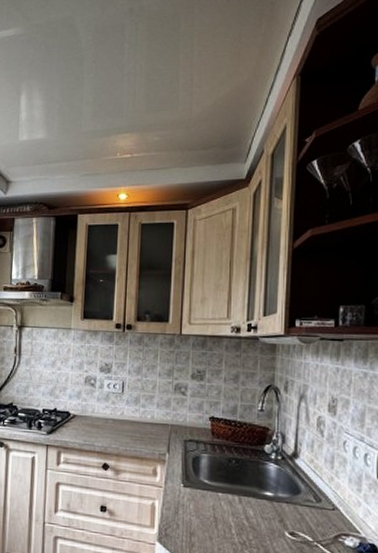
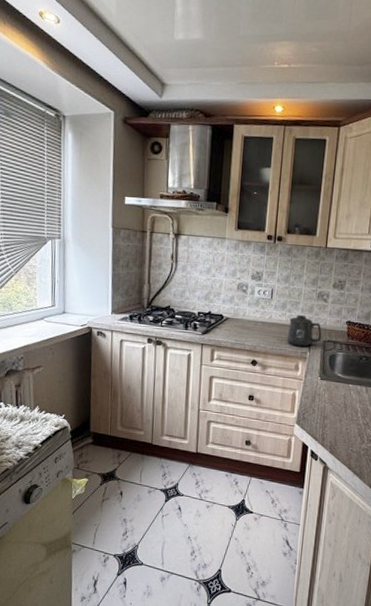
mug: none [141,409,182,448] -> present [287,314,322,347]

